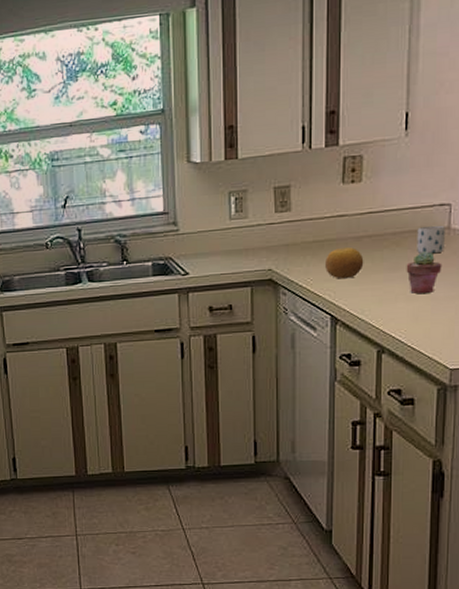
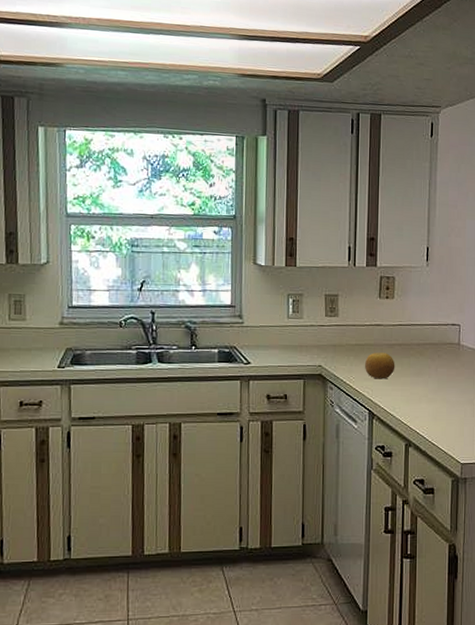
potted succulent: present [406,251,442,294] -> none [427,362,454,398]
mug: present [417,225,445,254] -> none [435,340,456,364]

